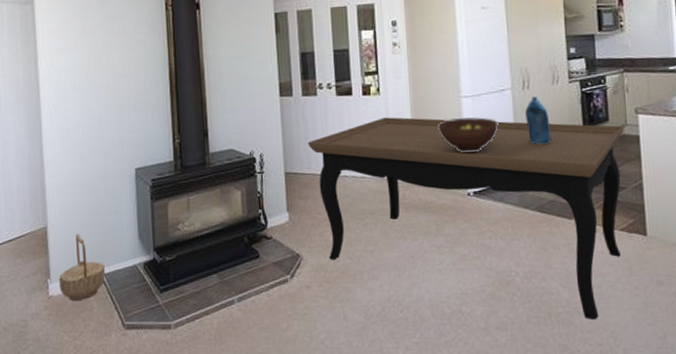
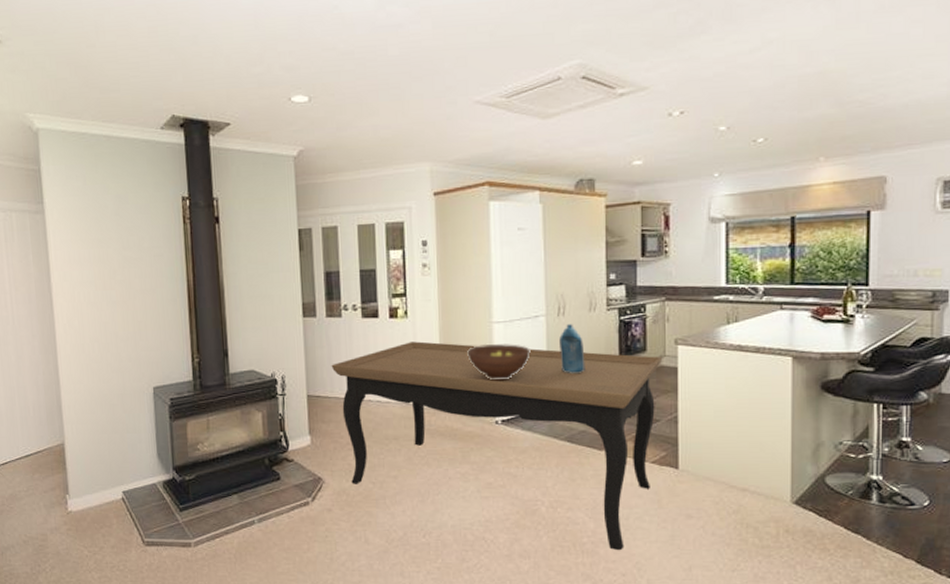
basket: present [59,233,105,301] -> none [77,451,124,517]

